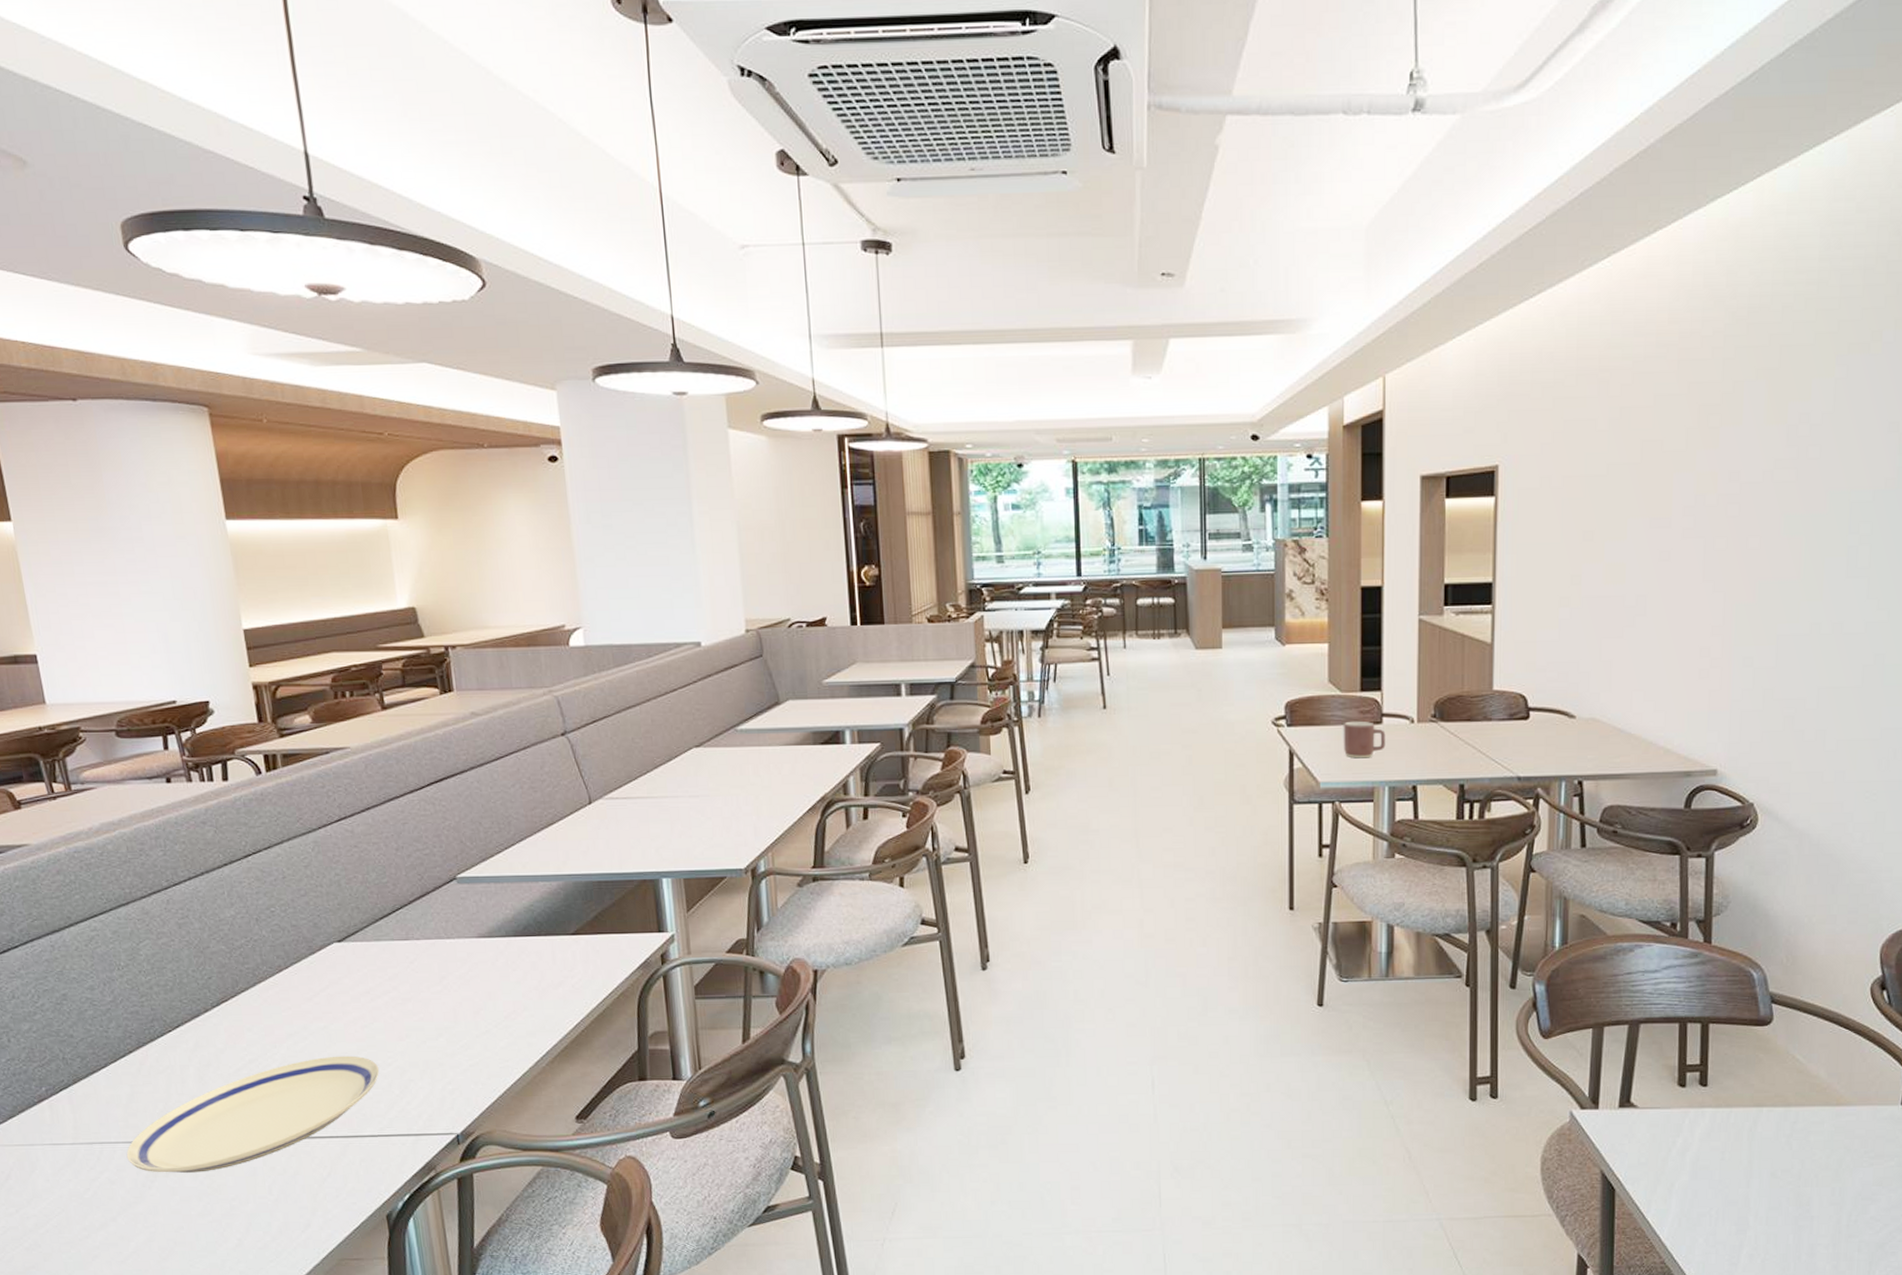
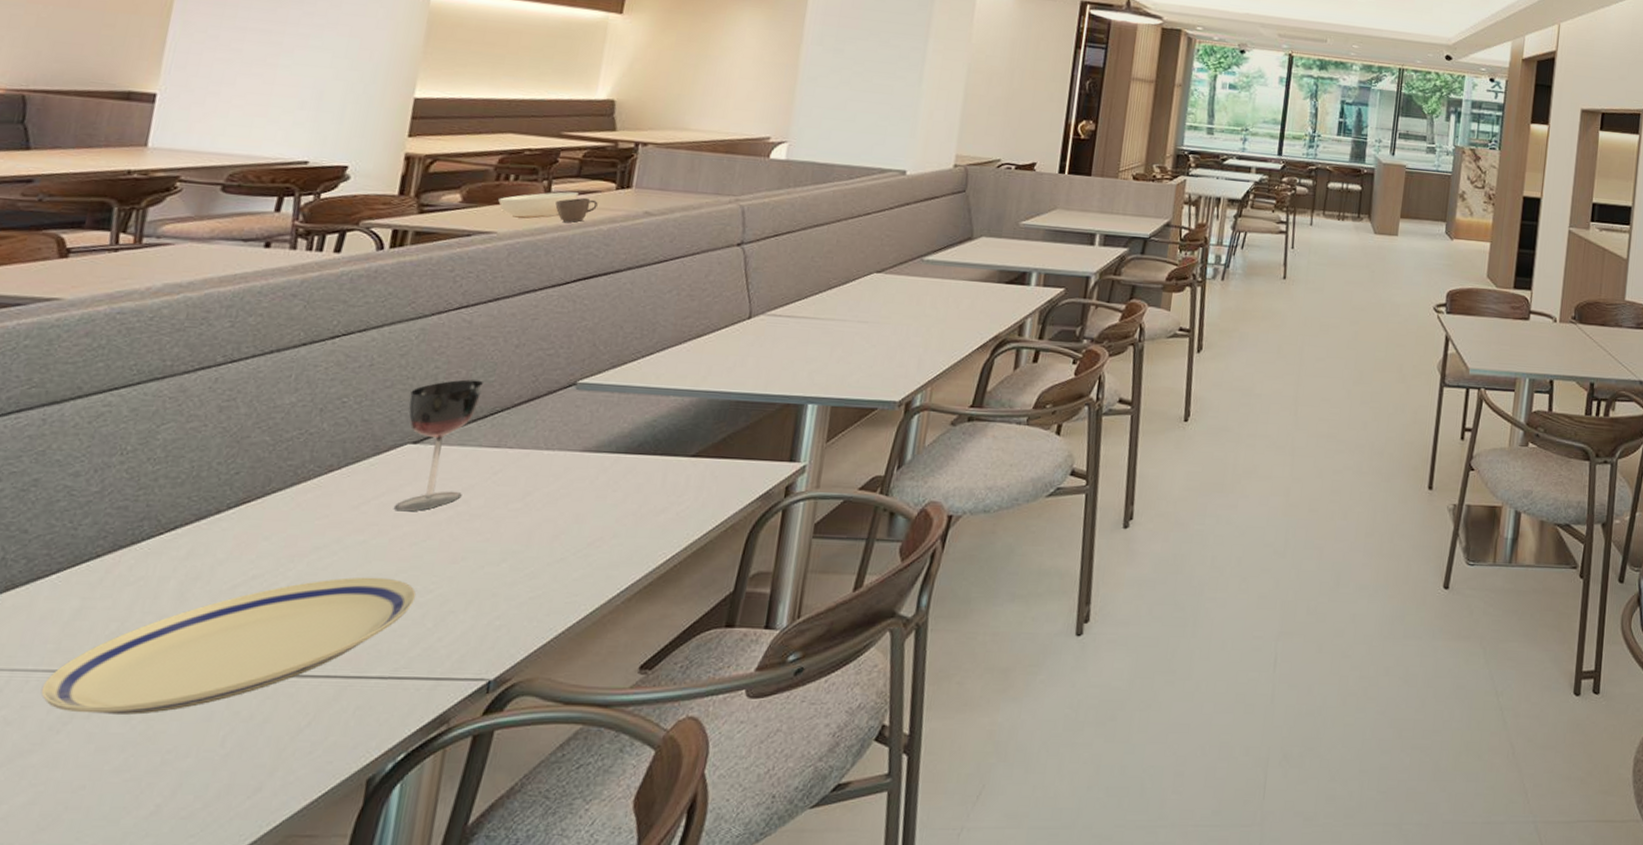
wineglass: none [322,883,390,1000] -> present [395,379,483,512]
bowl: none [341,702,409,733] -> present [497,191,579,219]
cup: none [391,705,428,732] -> present [555,197,598,223]
mug: present [1343,720,1386,759] -> none [1493,314,1531,351]

